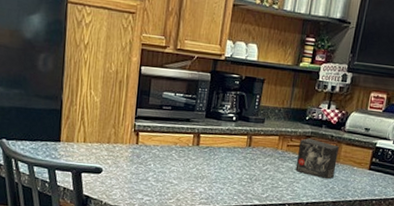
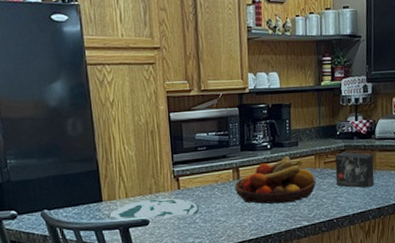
plate: none [63,148,154,172] -> present [108,198,200,221]
fruit bowl: none [192,131,276,179] -> present [234,155,316,204]

